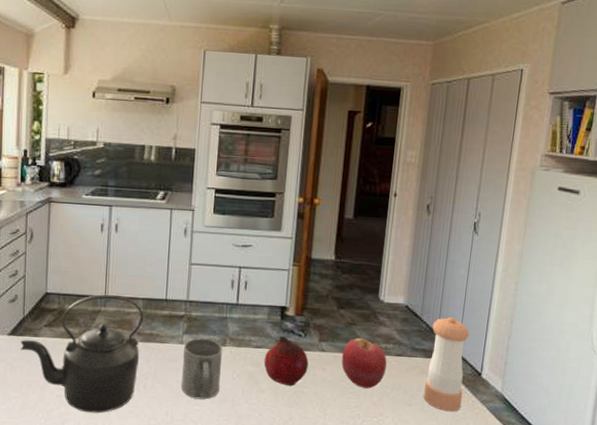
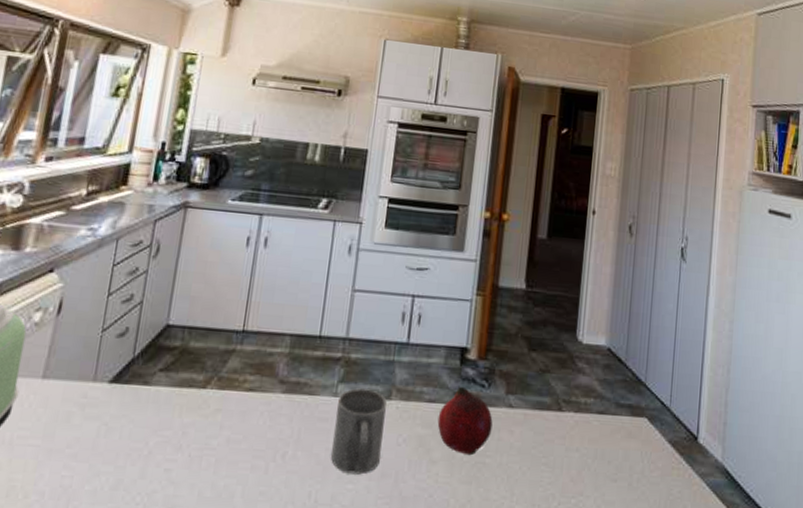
kettle: present [20,294,144,413] -> none [123,328,290,496]
apple: present [341,338,387,389] -> none [532,390,587,458]
pepper shaker: present [424,316,470,412] -> none [631,363,682,490]

